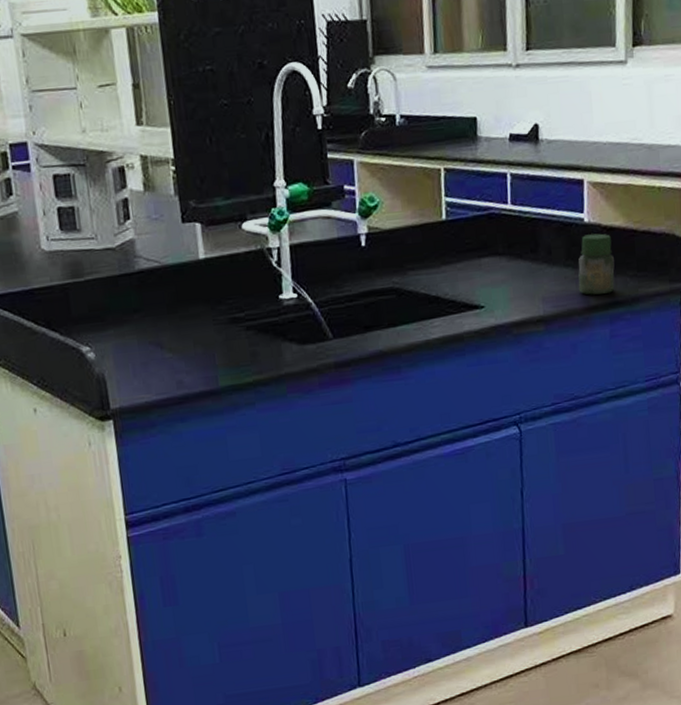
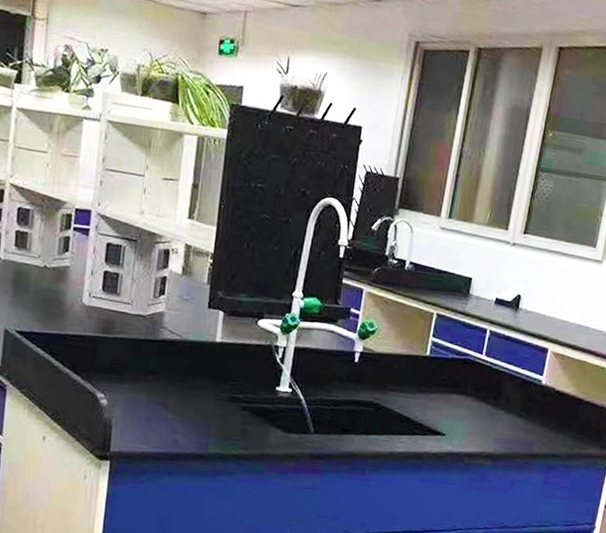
jar: present [578,233,615,295] -> none [525,394,561,447]

